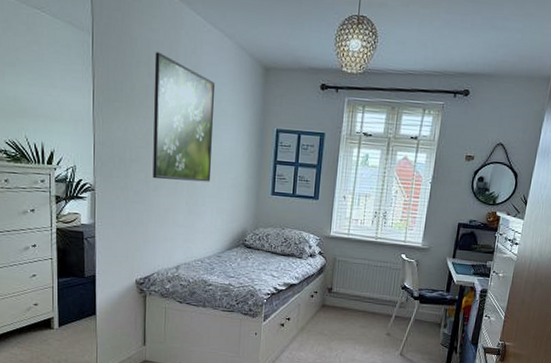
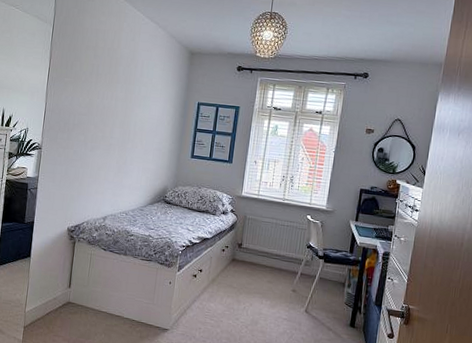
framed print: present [152,52,216,182] -> none [90,39,149,145]

